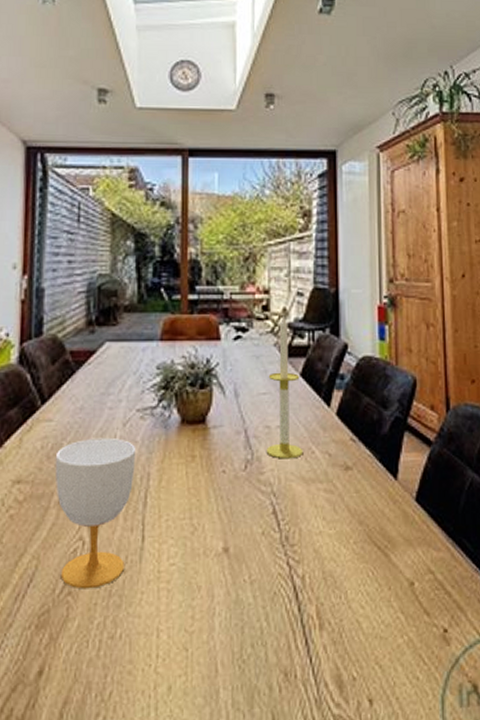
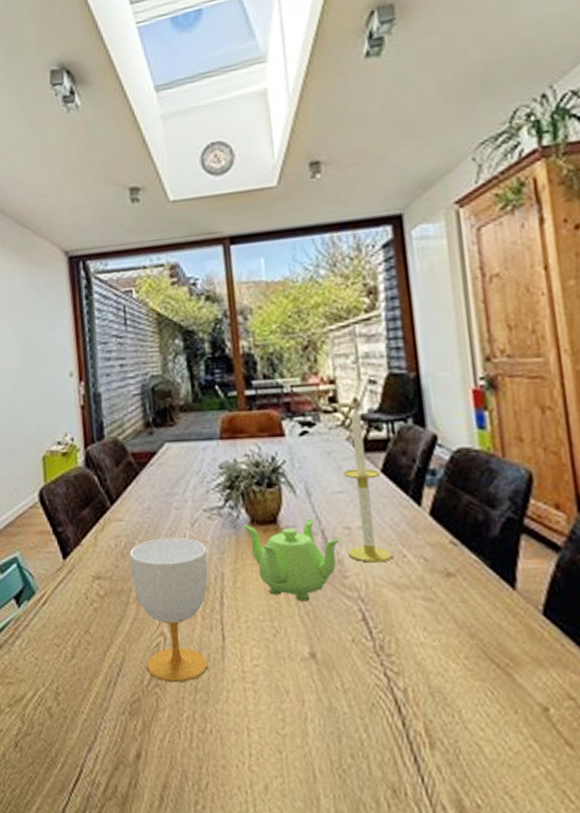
teapot: none [175,418,260,499] -> present [244,518,340,602]

